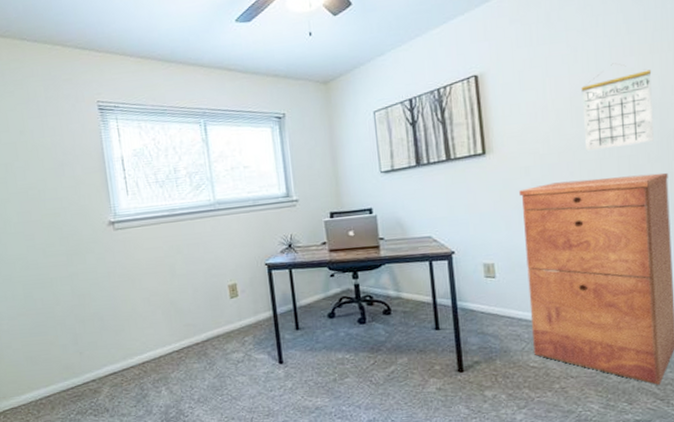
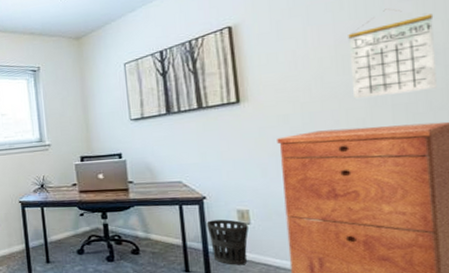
wastebasket: none [455,274,494,320] -> present [206,219,249,266]

